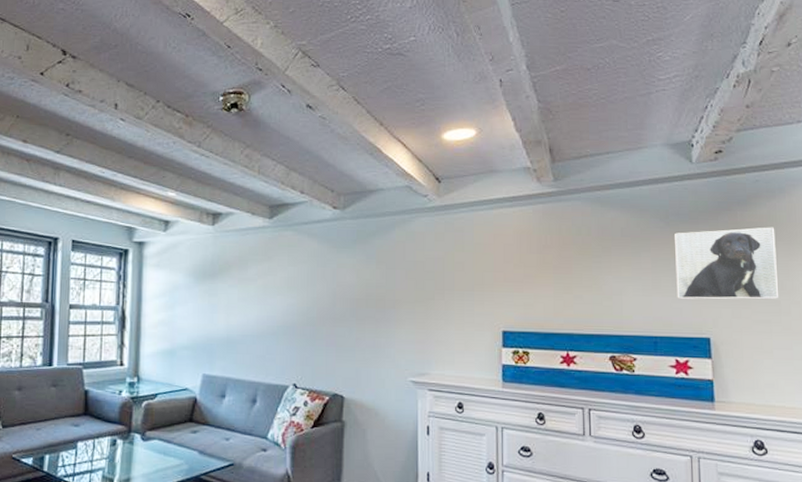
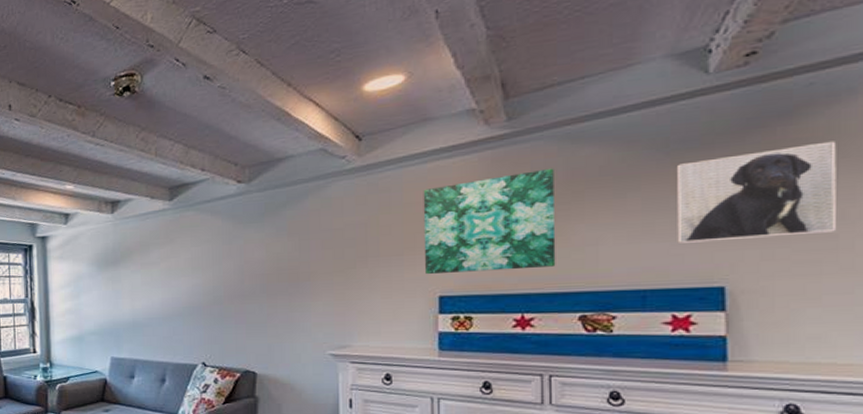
wall art: none [490,225,592,312] -> present [423,168,556,275]

